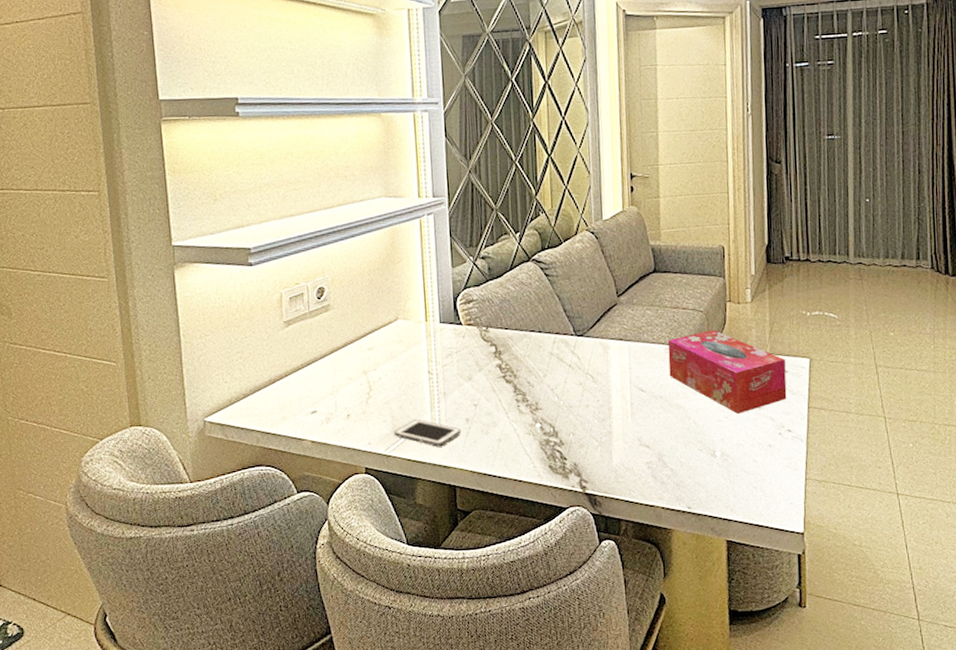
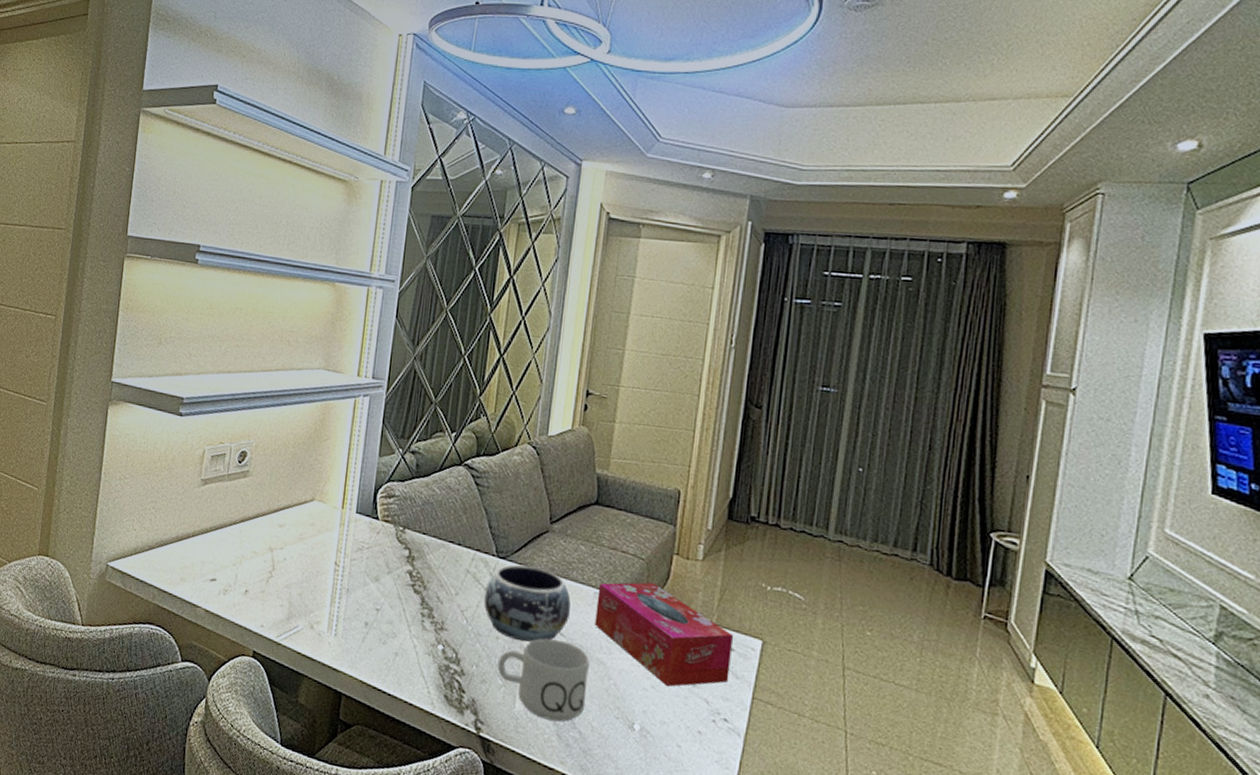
cell phone: present [393,418,462,447] -> none [288,610,358,647]
decorative bowl: none [569,337,647,404] -> present [484,564,571,642]
mug: none [591,395,672,466] -> present [497,638,590,722]

